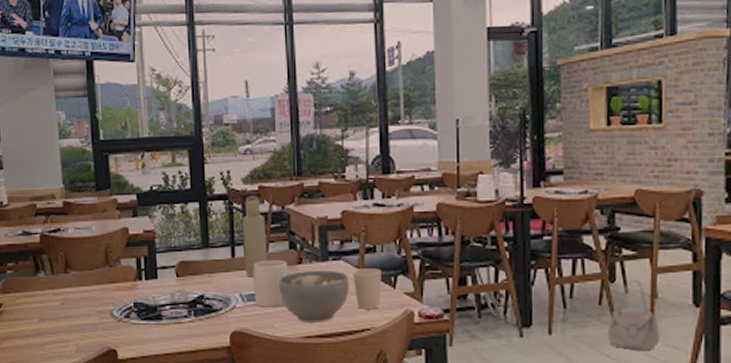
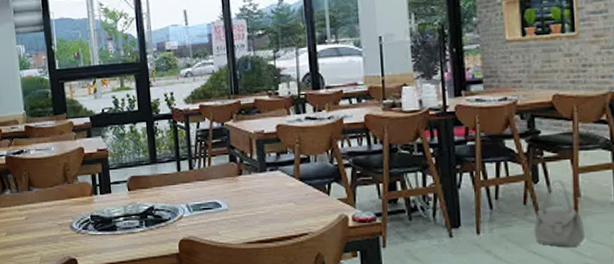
bottle: present [242,196,267,278] -> none [186,114,210,189]
mug: present [252,259,291,308] -> none [197,172,233,217]
soup bowl: present [278,270,349,322] -> none [221,180,287,229]
cup: present [353,268,382,311] -> none [289,177,317,217]

